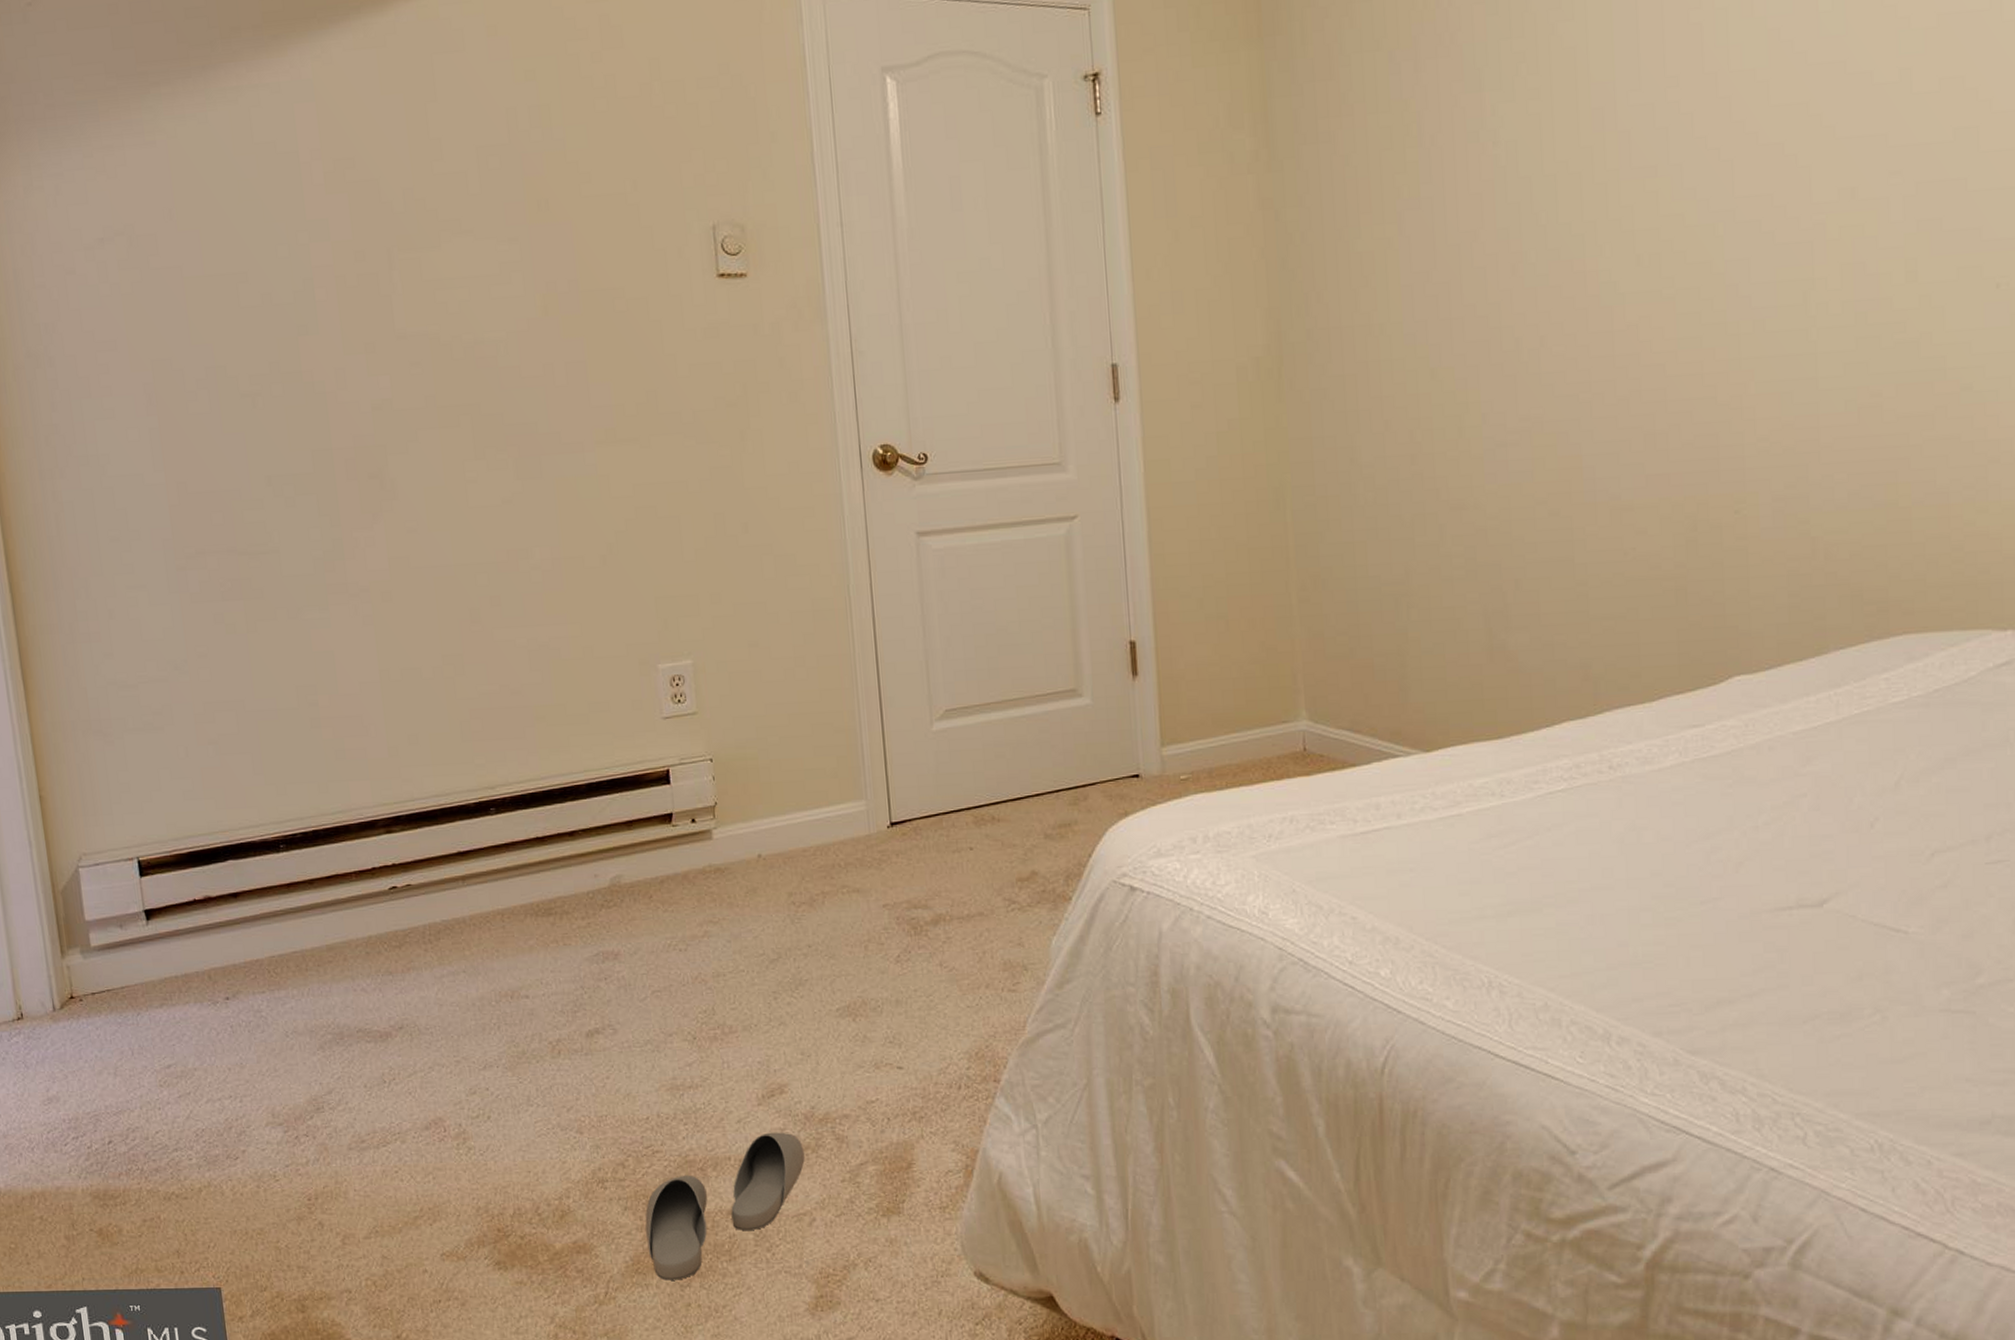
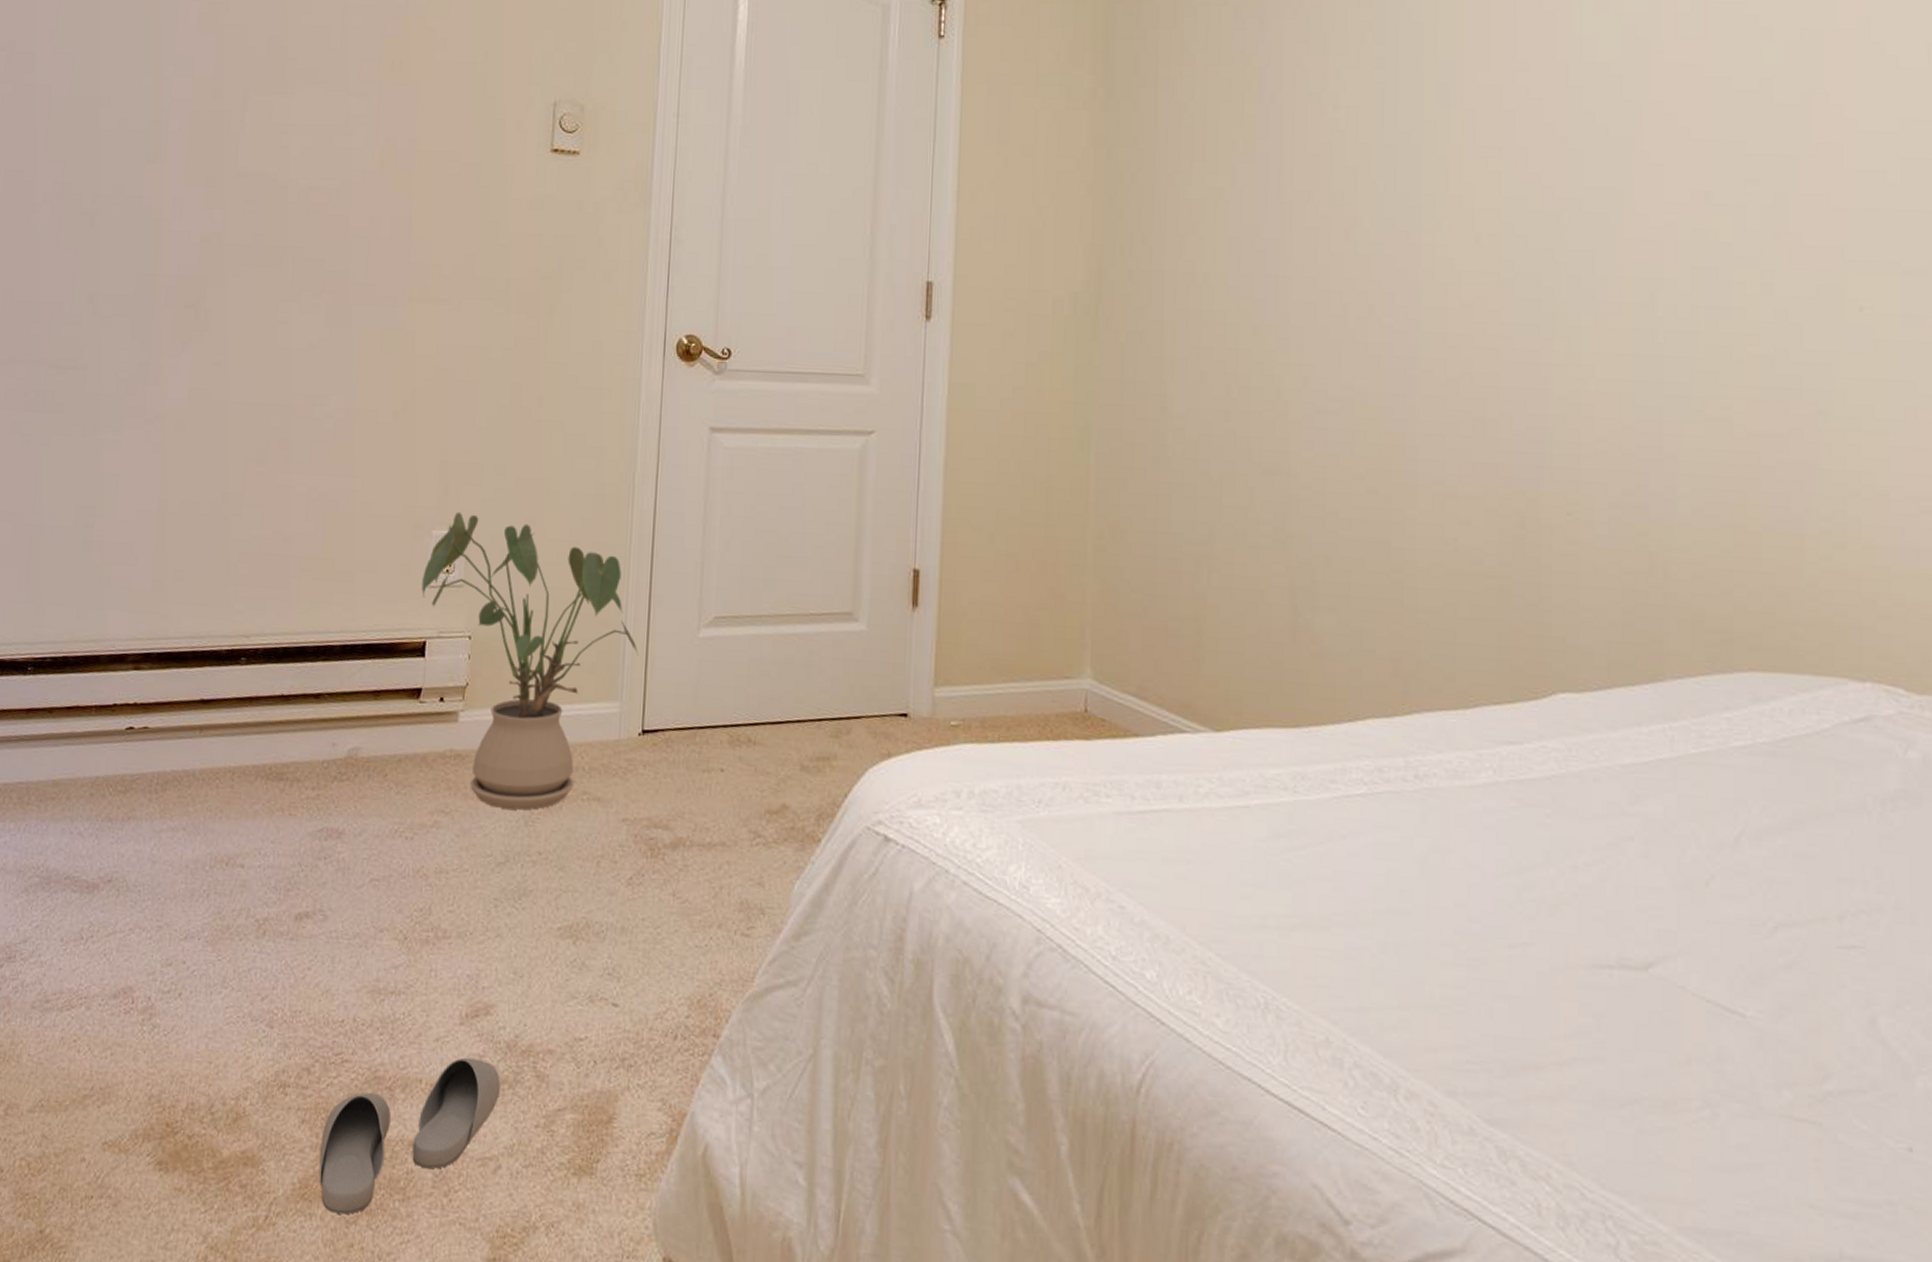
house plant: none [655,643,877,911] -> present [421,511,639,810]

